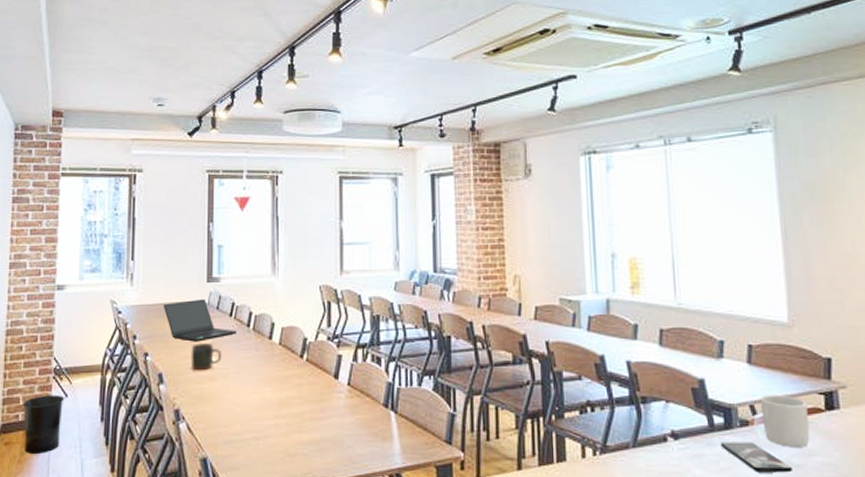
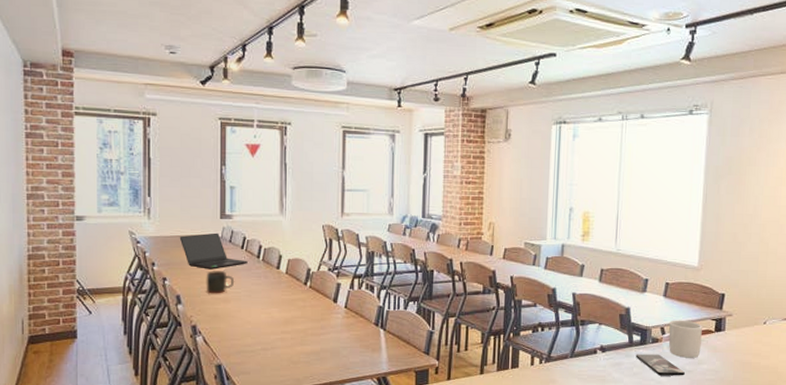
waste bin: present [22,394,65,453] -> none [48,311,89,361]

